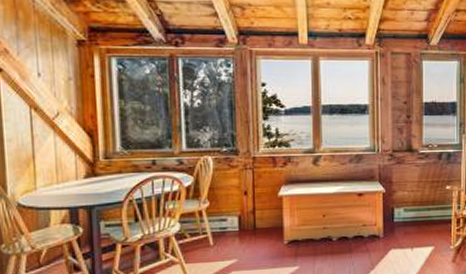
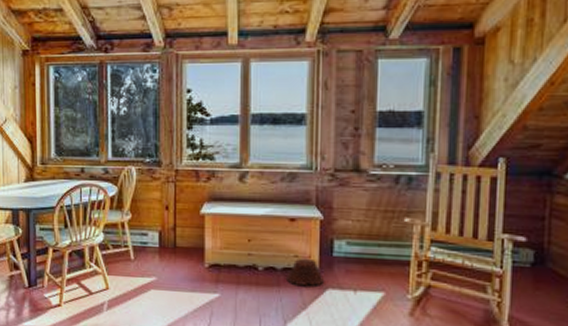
woven basket: none [357,226,387,250] -> present [287,257,324,286]

